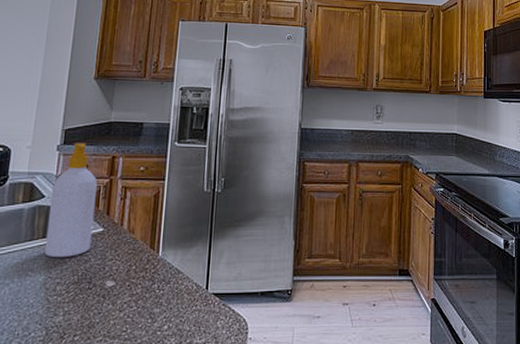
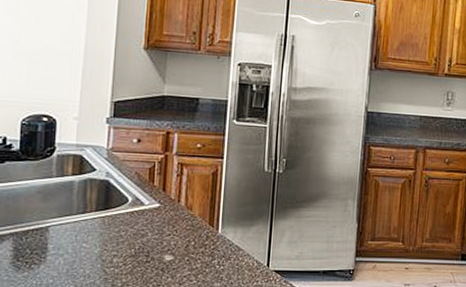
soap bottle: present [44,143,97,257] -> none [98,116,152,231]

